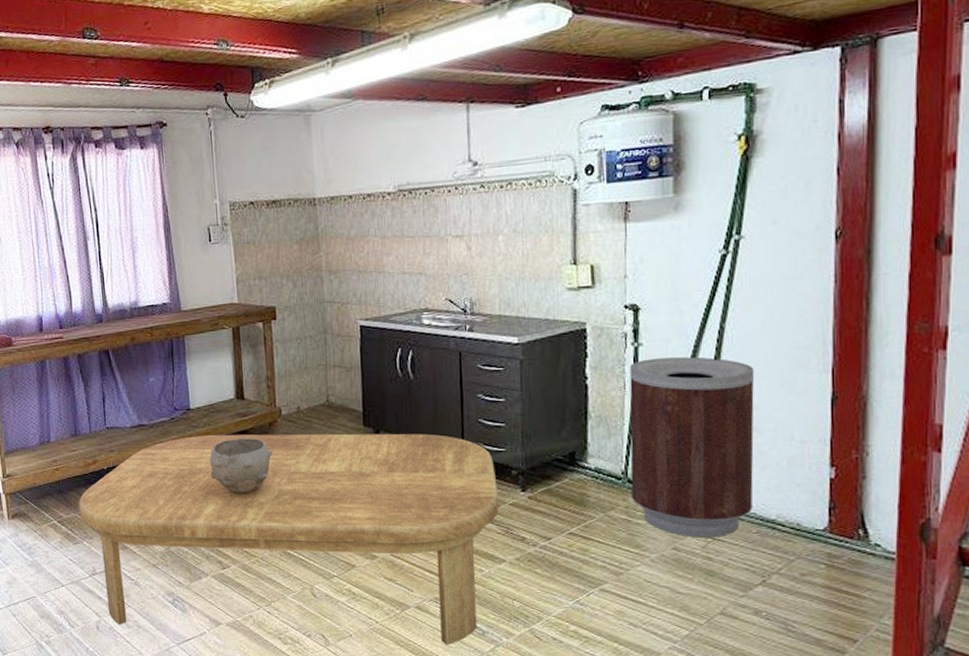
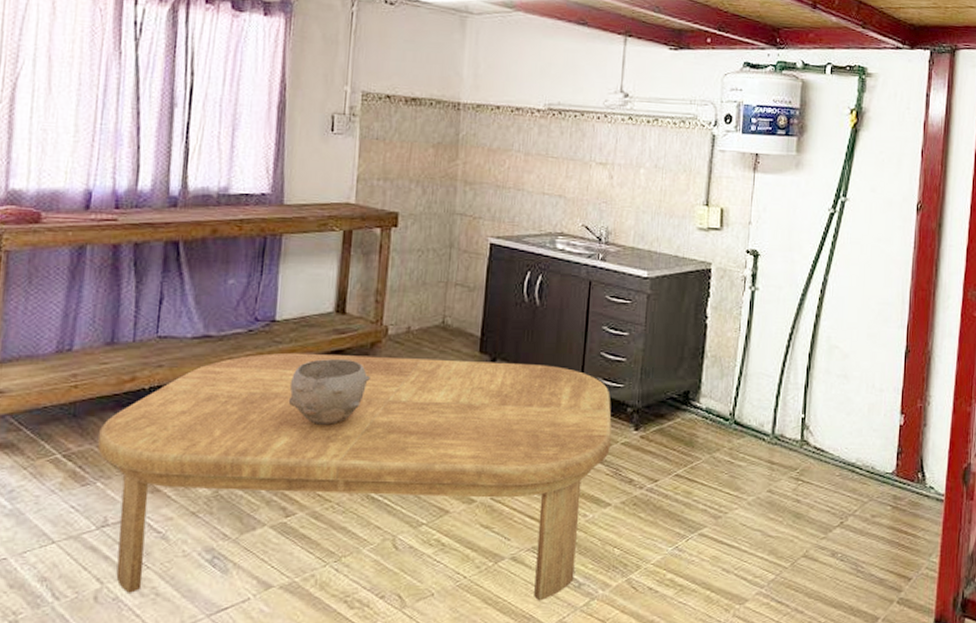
trash can: present [629,357,755,538] -> none [736,303,848,480]

